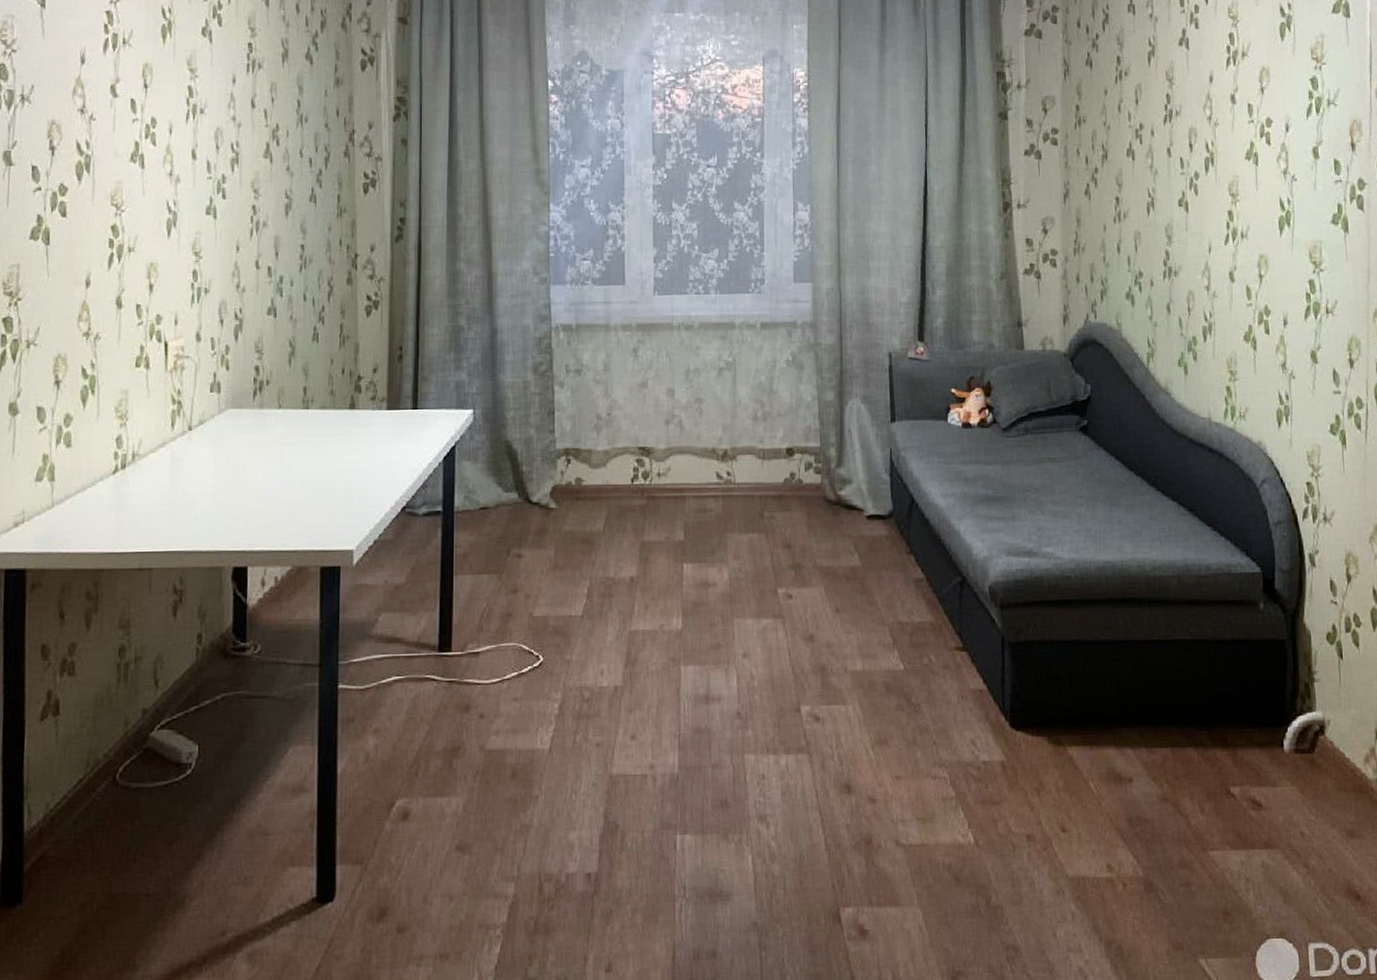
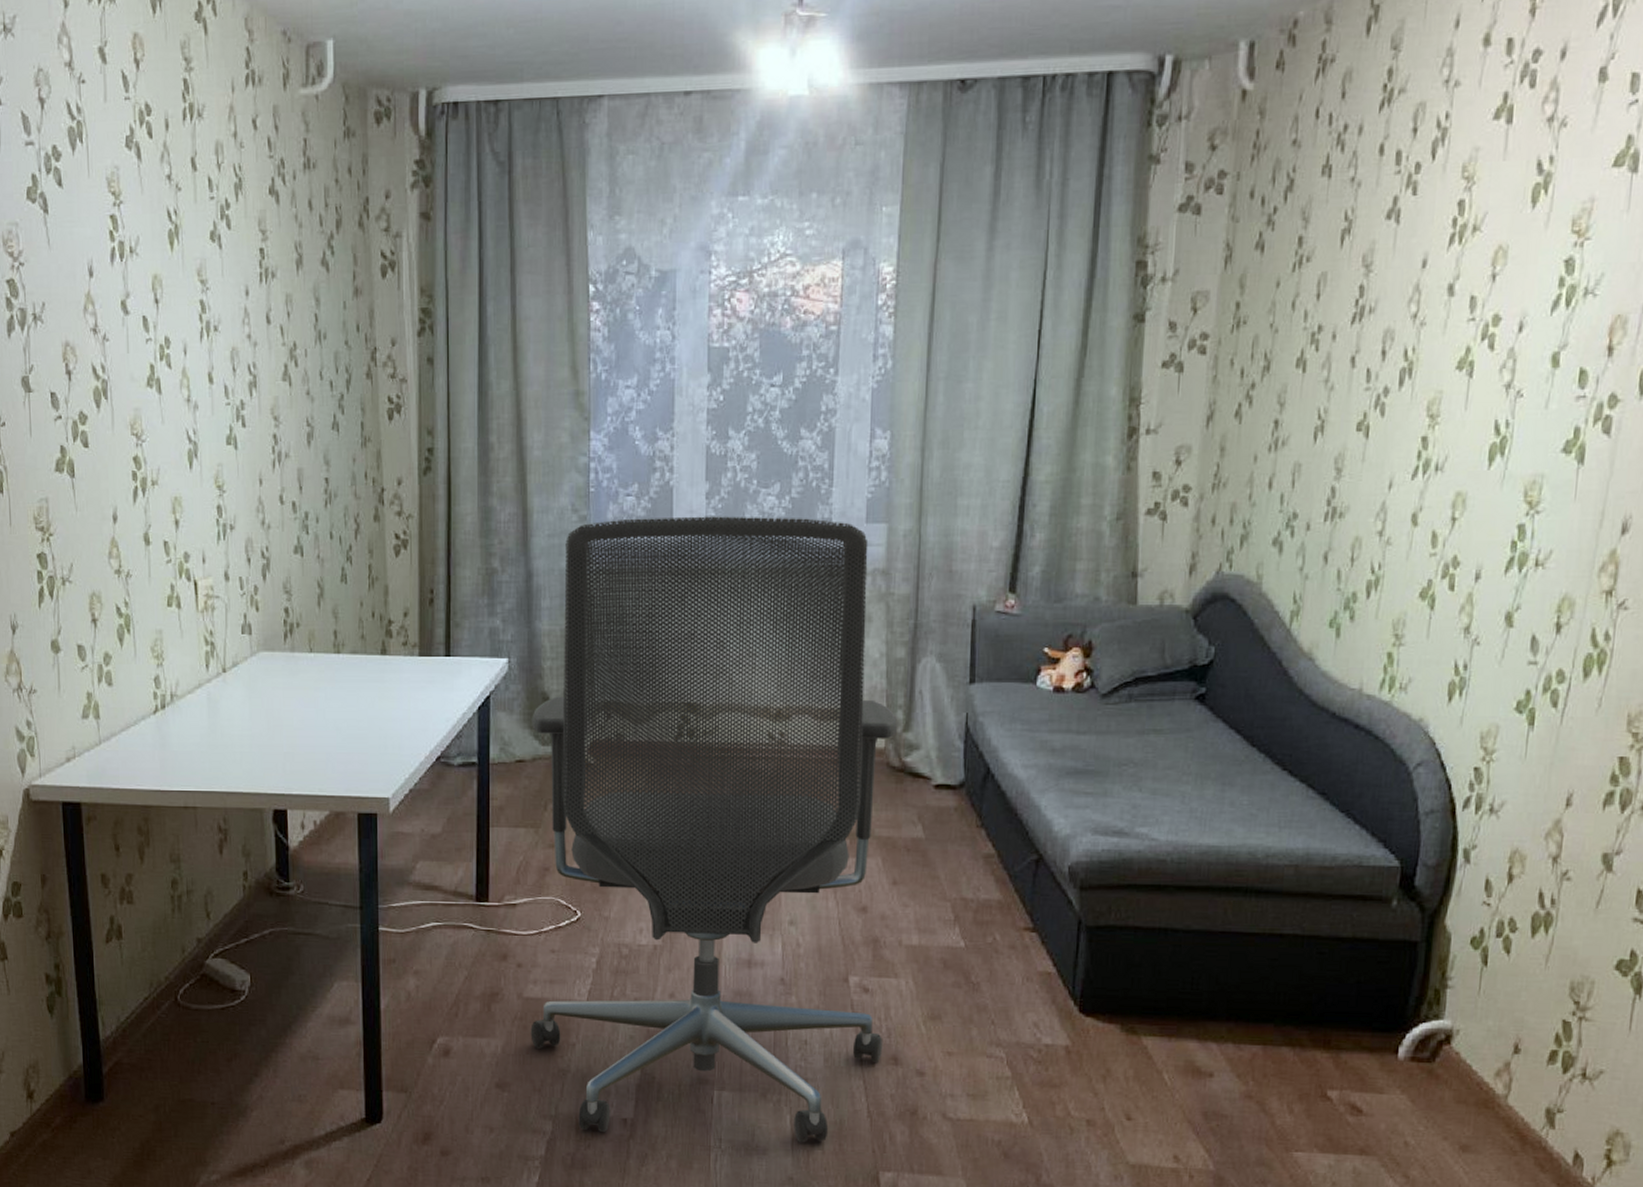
office chair: none [492,277,836,890] -> present [530,516,898,1143]

